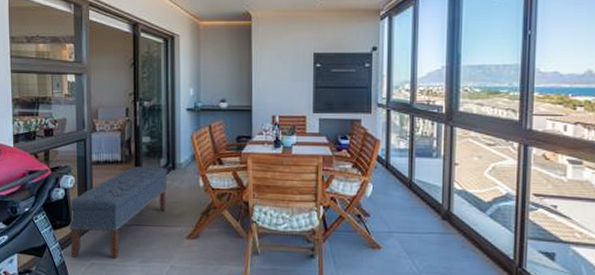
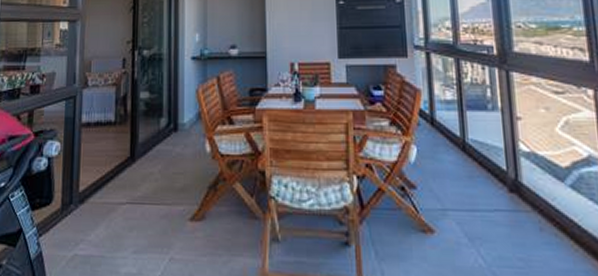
bench: present [68,166,168,259] -> none [50,128,168,249]

